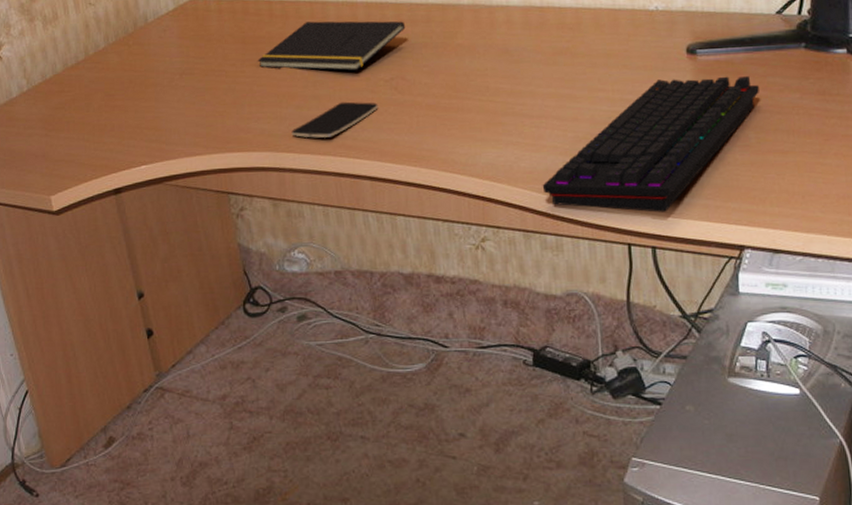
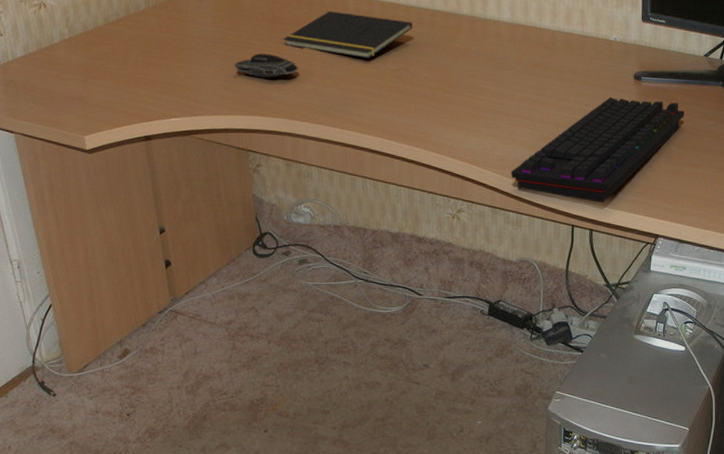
computer mouse: none [205,79,278,109] -> present [234,53,299,79]
smartphone: present [291,101,378,138] -> none [307,83,384,113]

